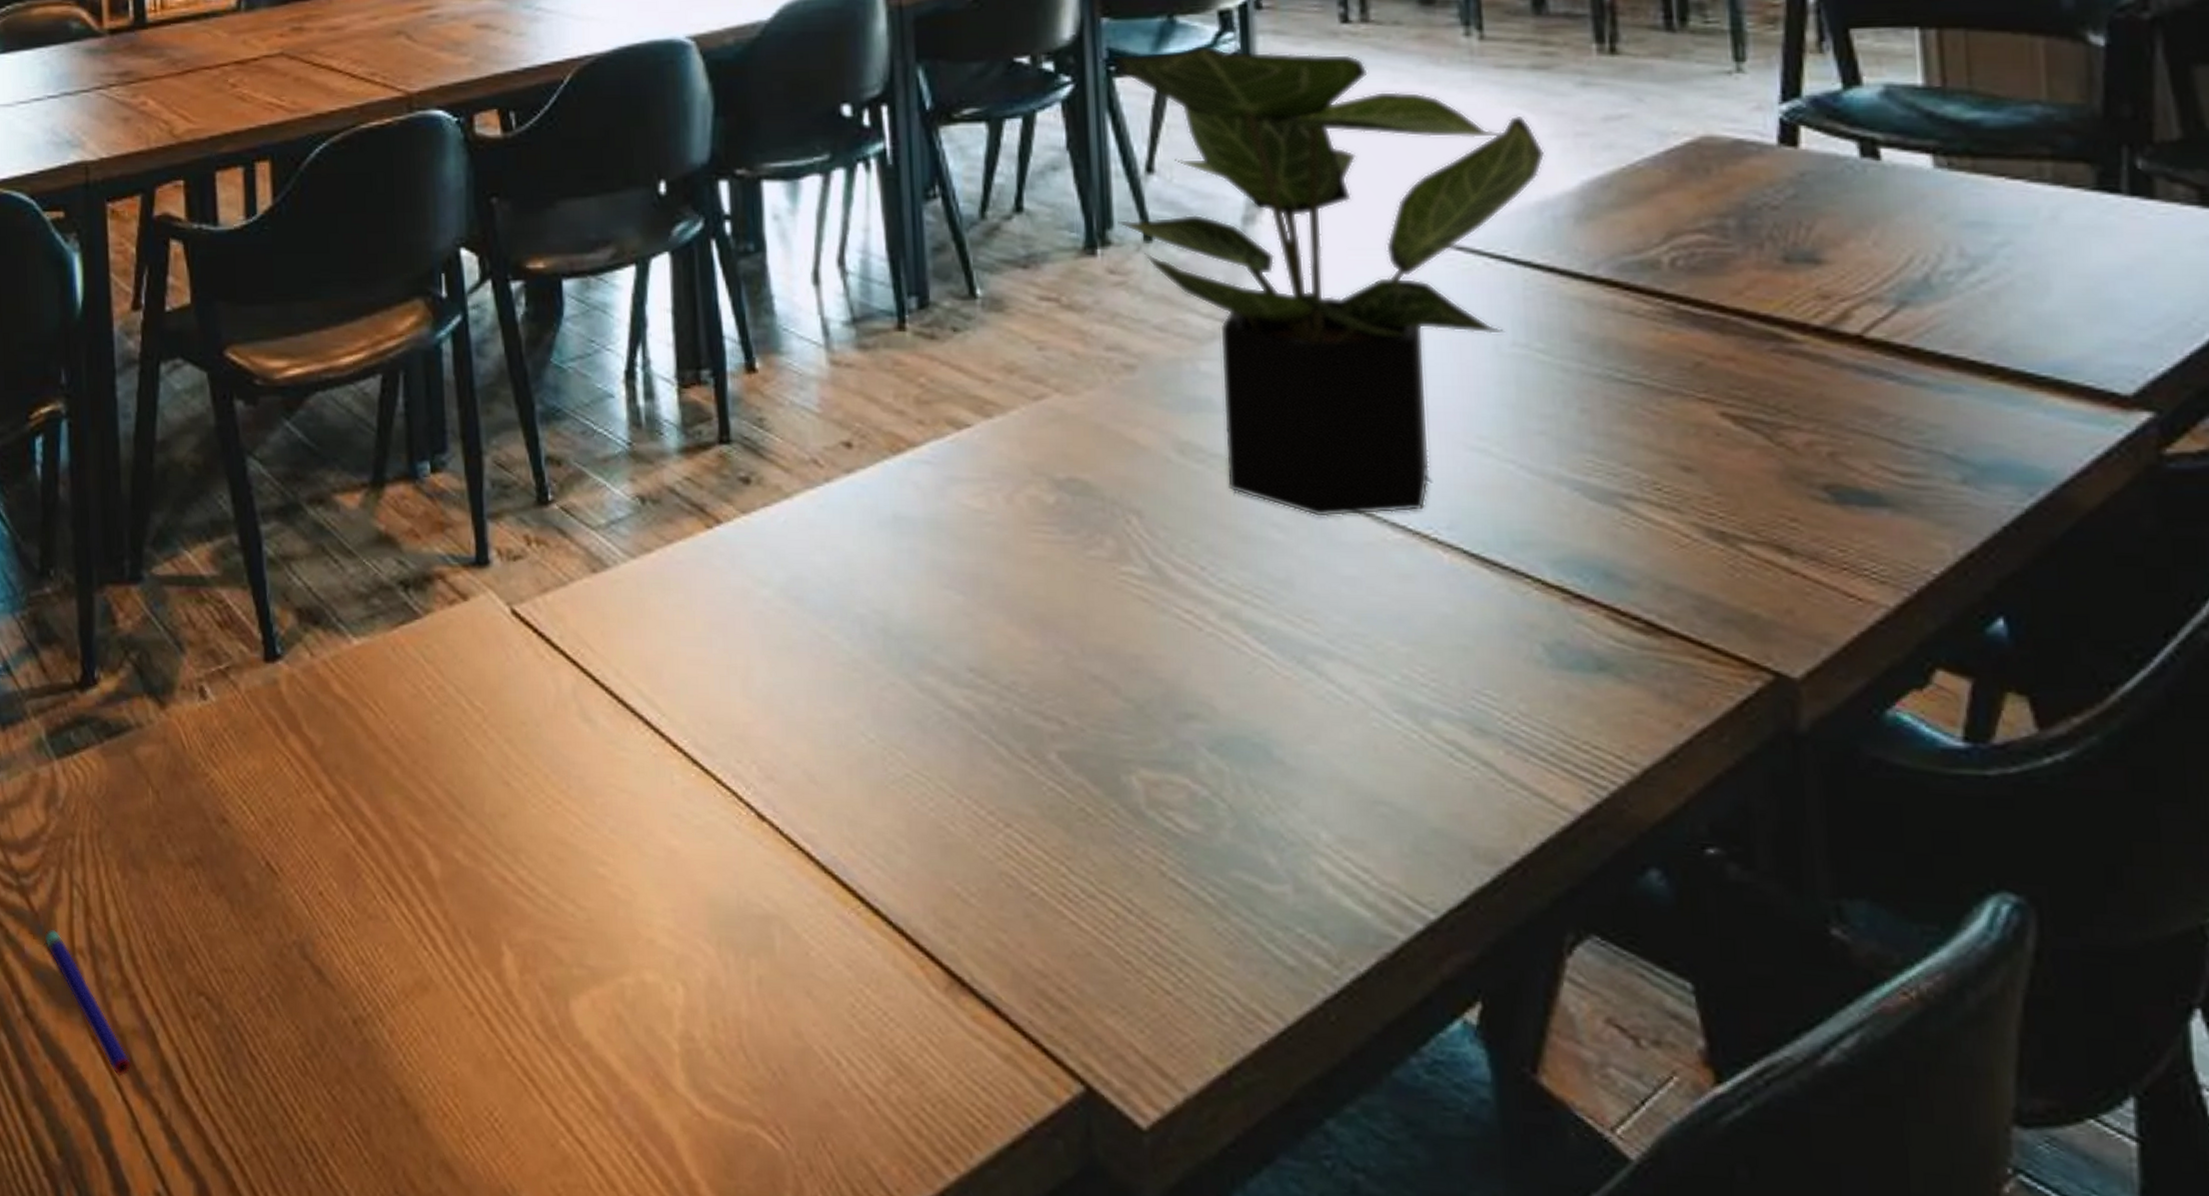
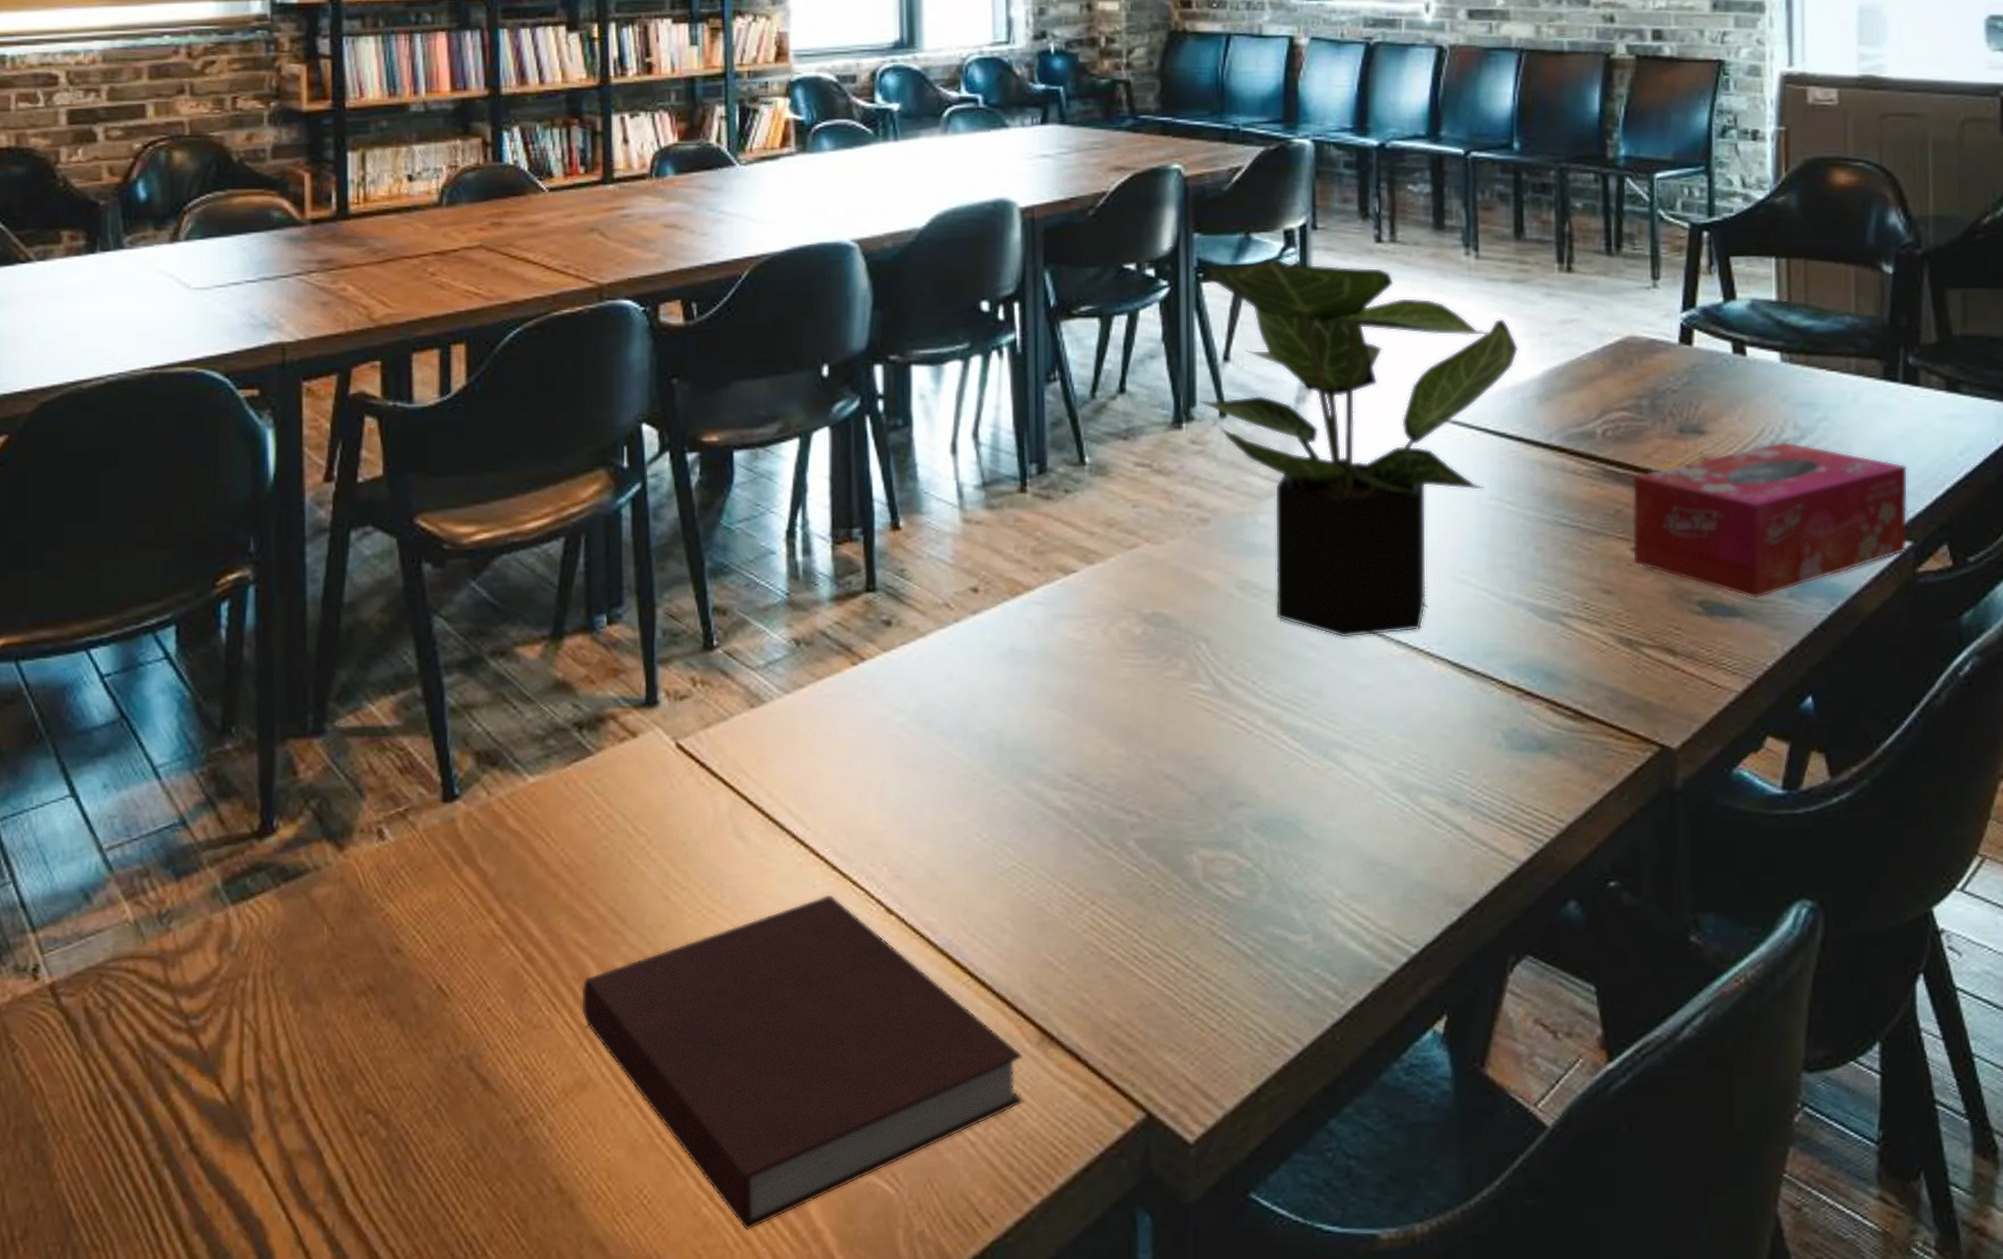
pen: present [44,927,132,1077] -> none [212,1064,297,1197]
notebook: none [417,792,932,1173] -> present [581,894,1024,1231]
tissue box: none [1717,273,2146,484] -> present [1632,441,1908,599]

